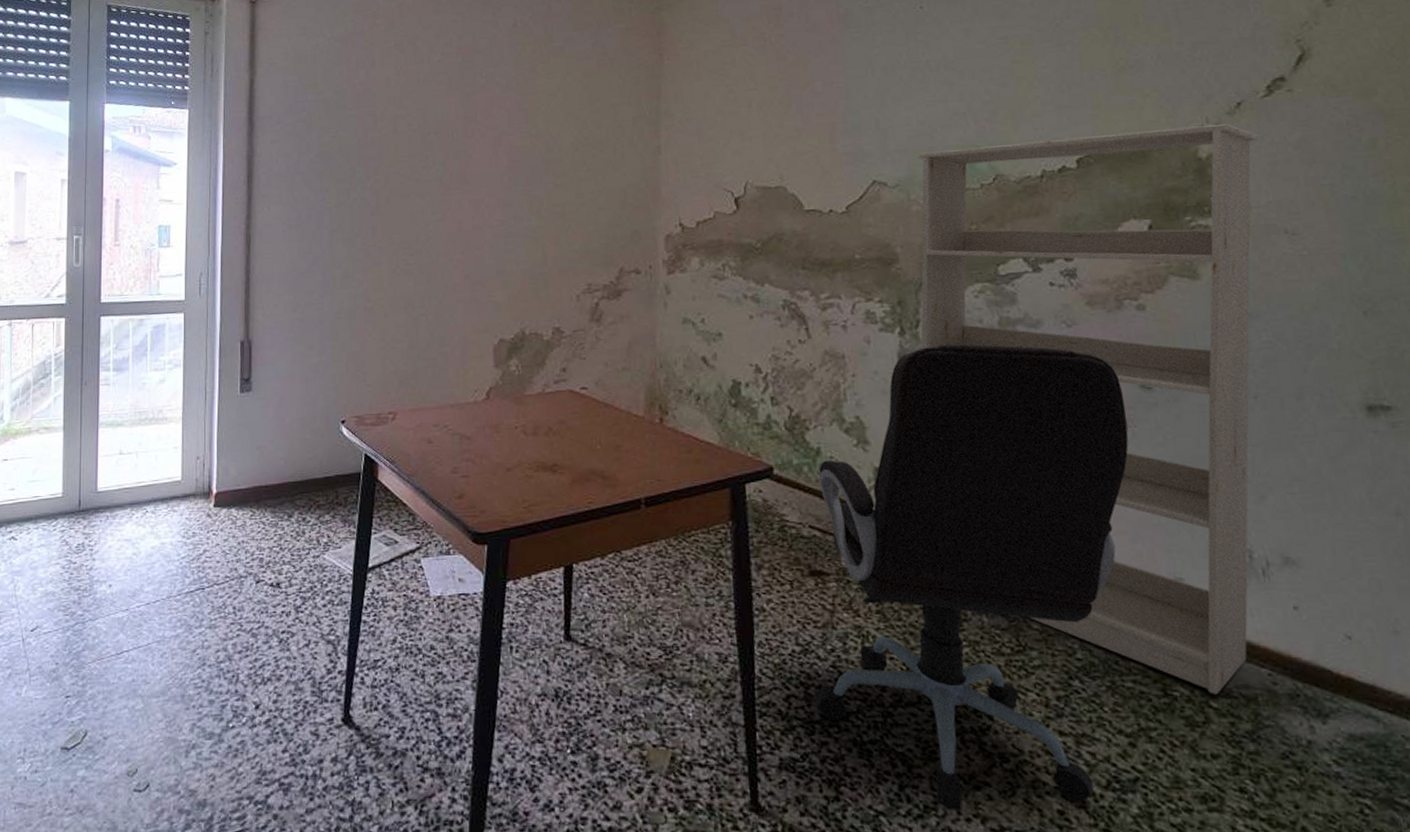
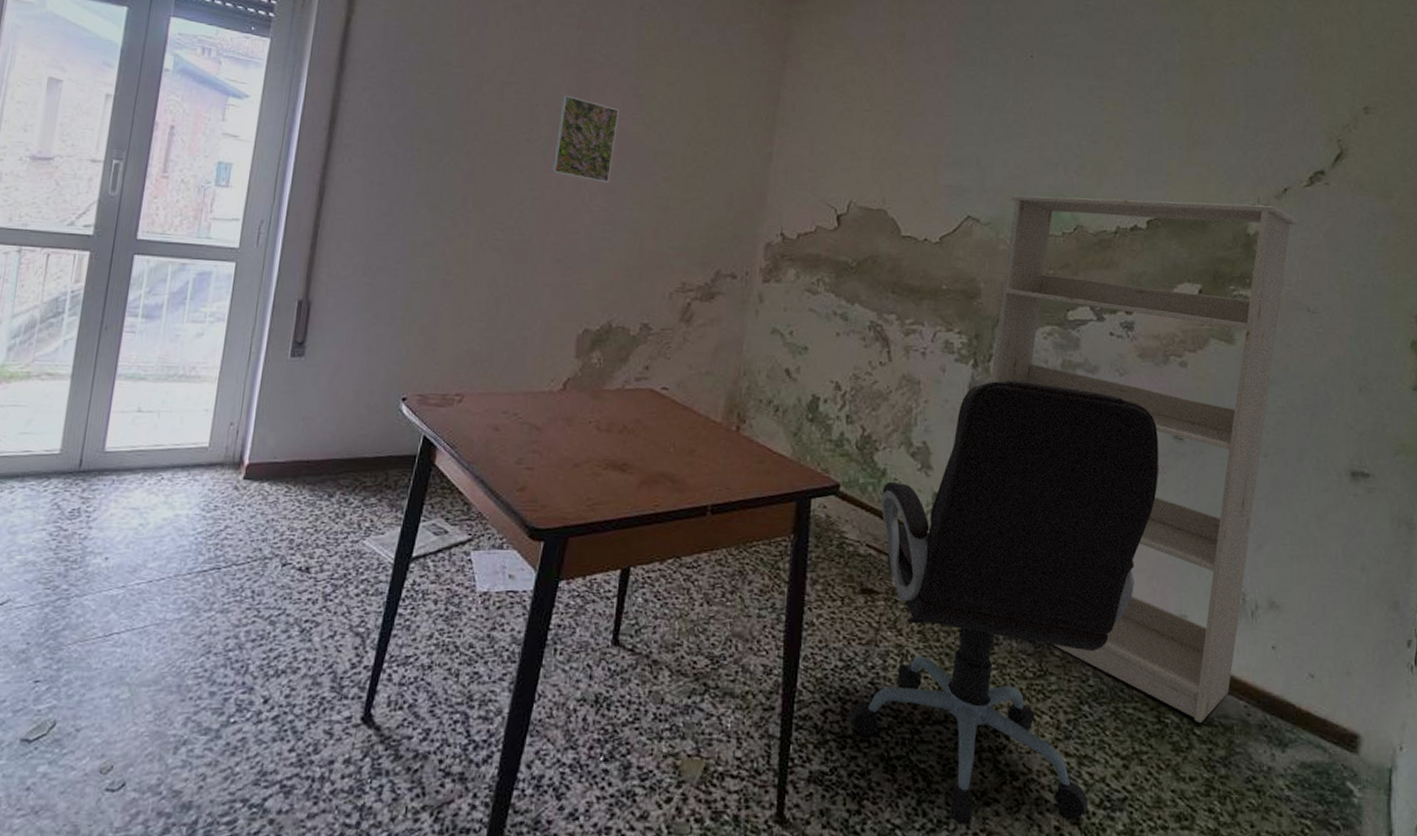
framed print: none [449,120,506,198] -> present [551,95,619,183]

